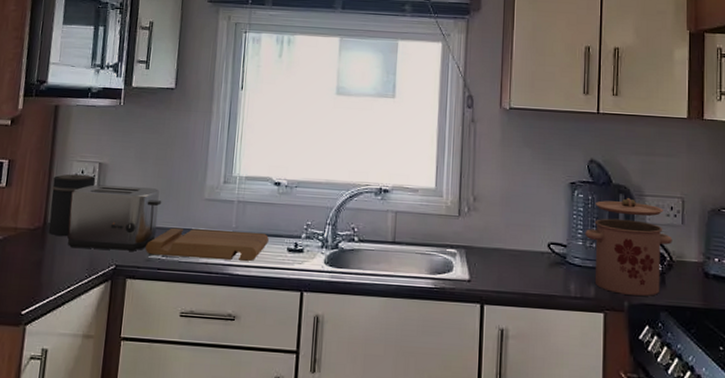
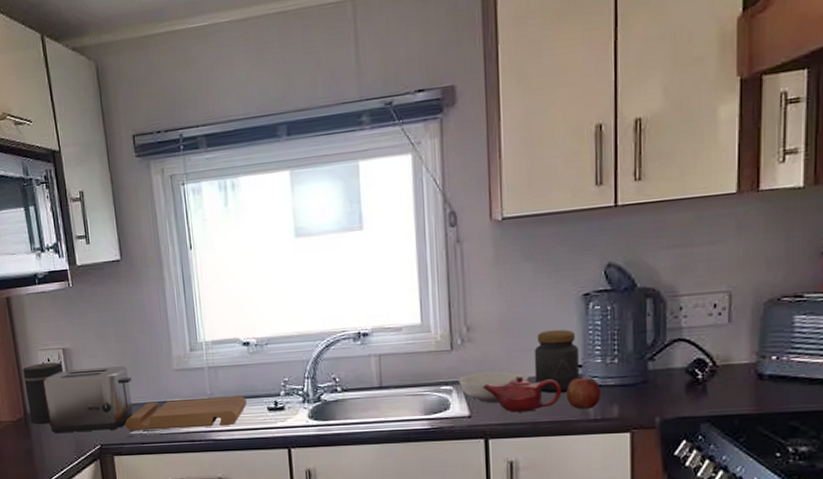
bowl: none [462,240,522,271] -> present [458,371,528,404]
teapot: none [483,247,549,283] -> present [483,375,562,413]
jar: none [527,210,564,269] -> present [534,329,579,393]
fruit: none [552,256,581,287] -> present [566,377,602,409]
cooking pot: present [585,198,672,297] -> none [604,302,716,411]

